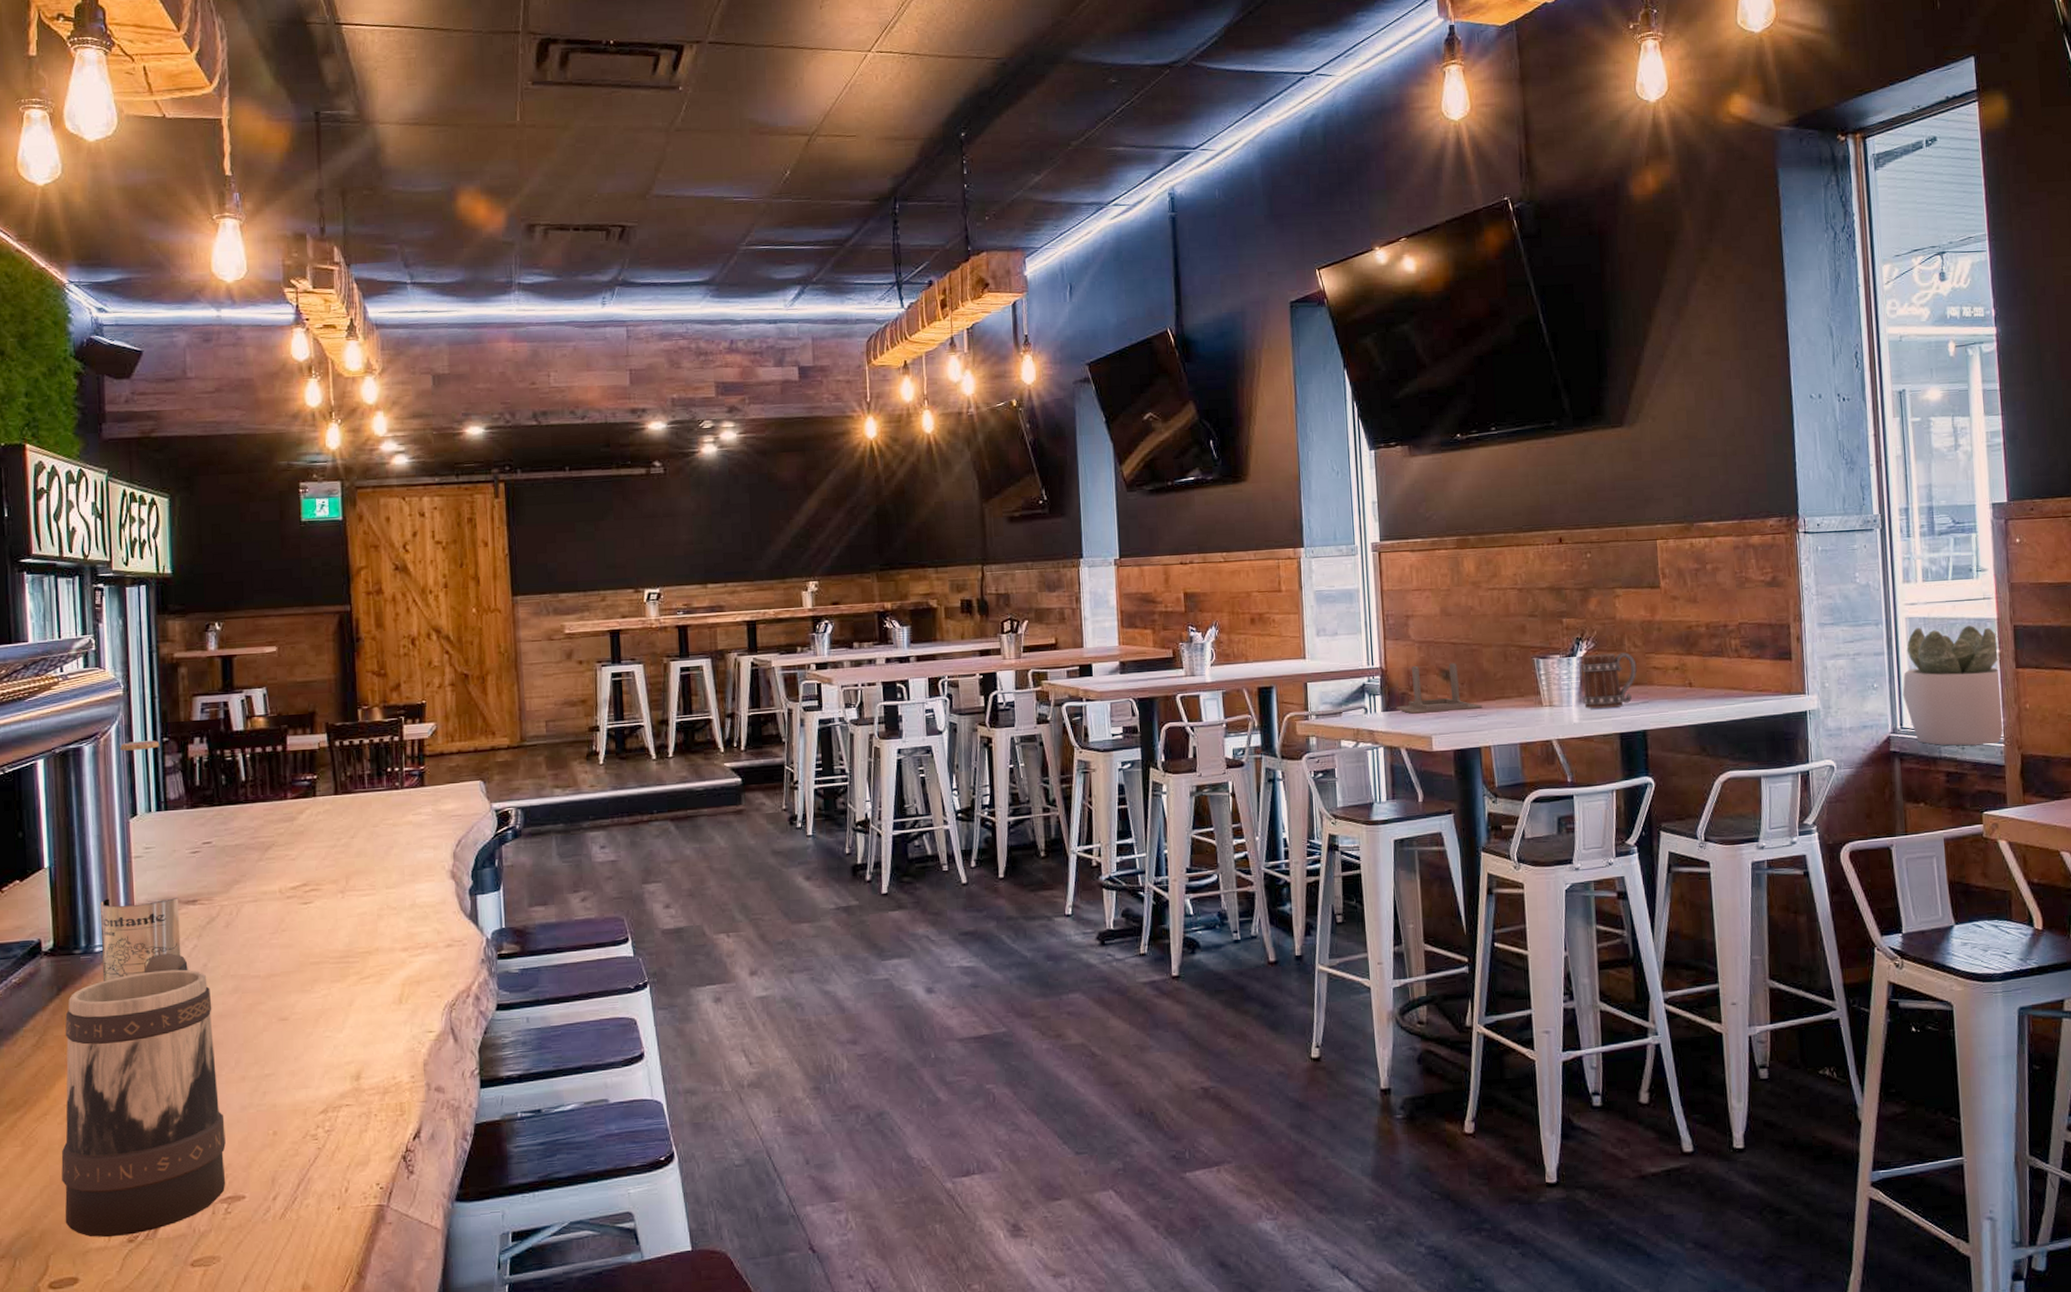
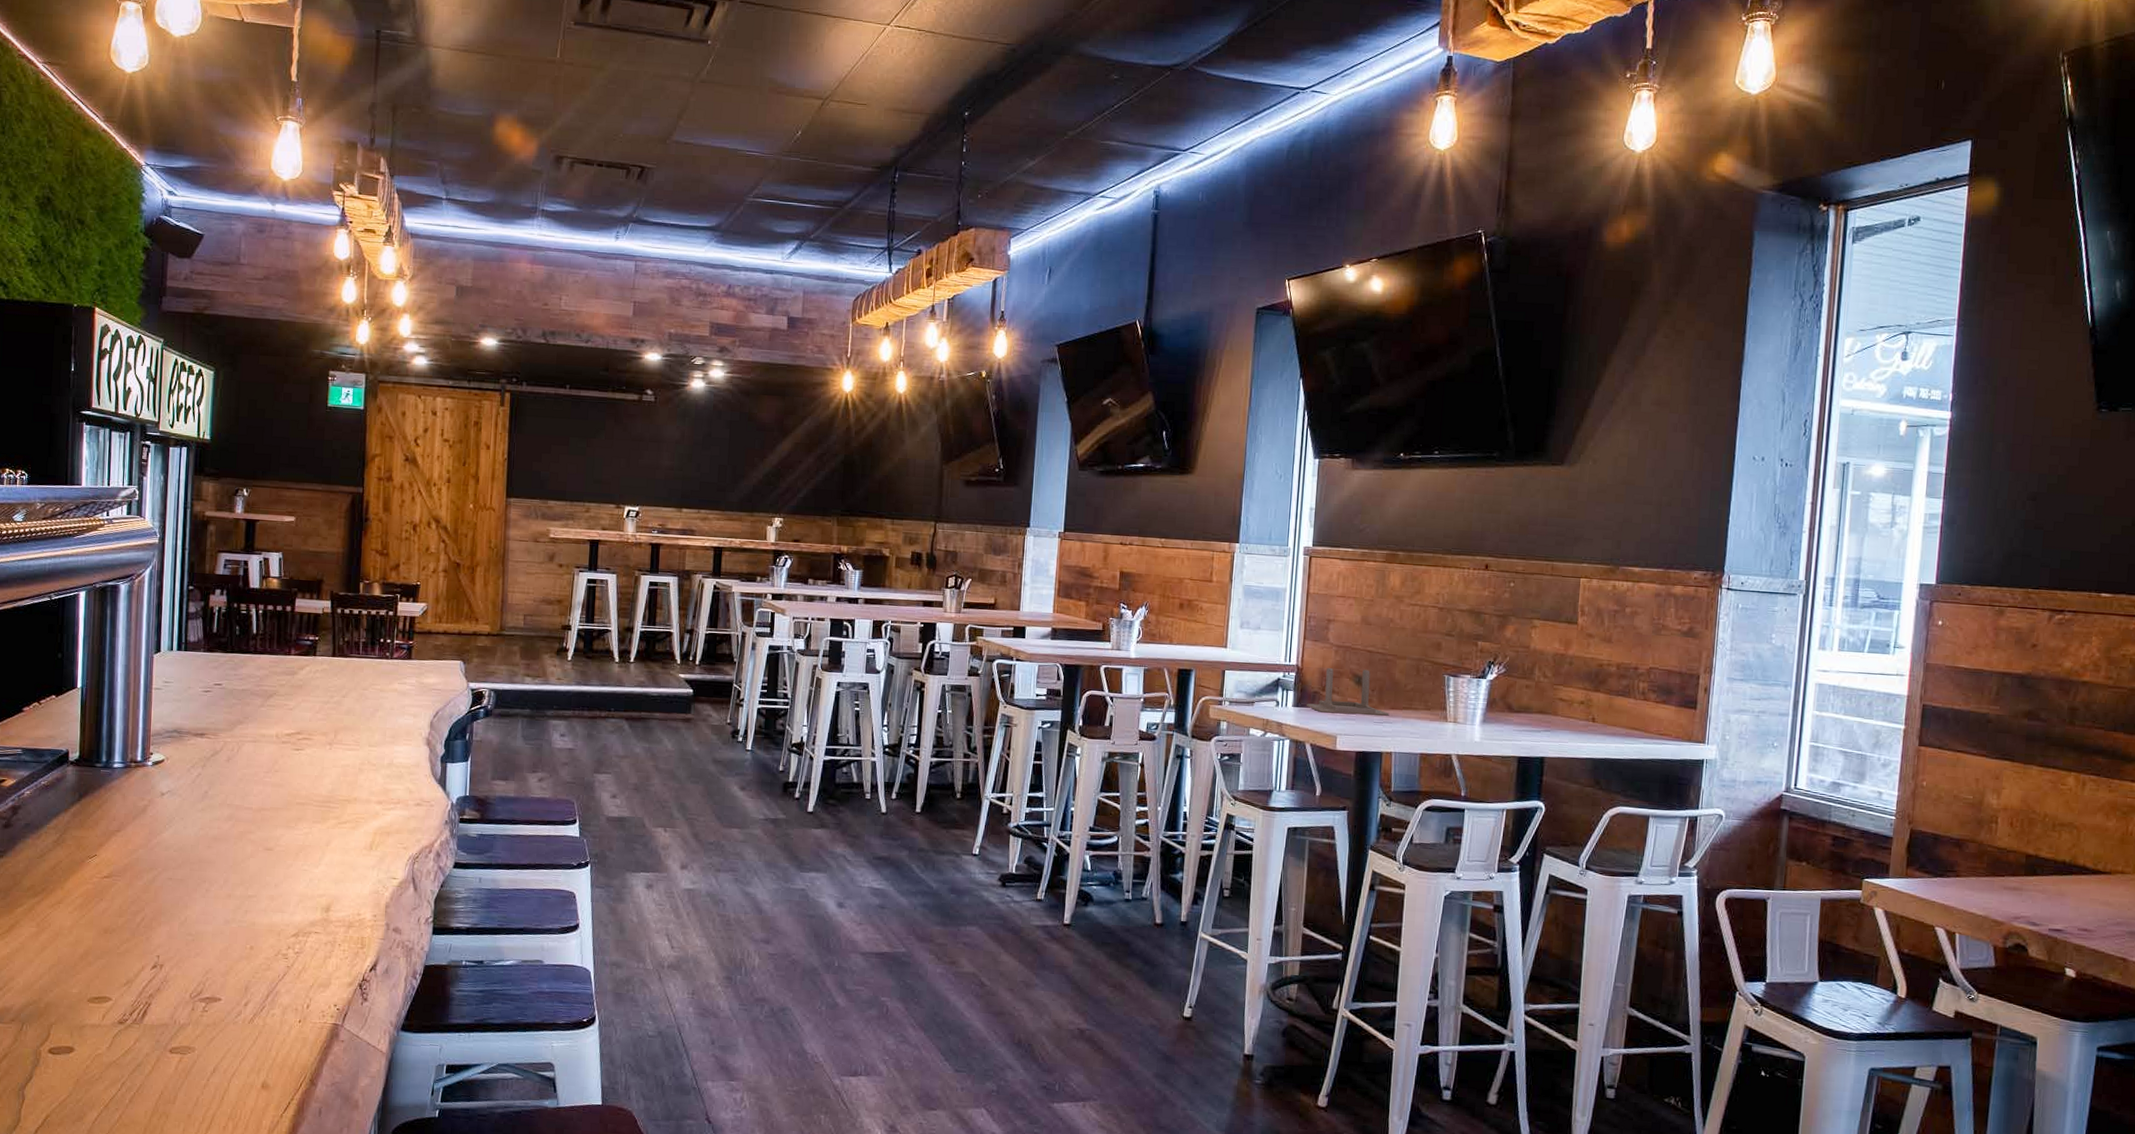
beer mug: present [61,953,226,1238] -> none [67,777,210,1018]
beer bottle: present [101,740,181,982] -> none [118,586,189,795]
beer mug: present [1582,652,1637,709] -> none [1486,679,1544,732]
succulent plant: present [1902,626,2004,746] -> none [1801,694,1905,816]

